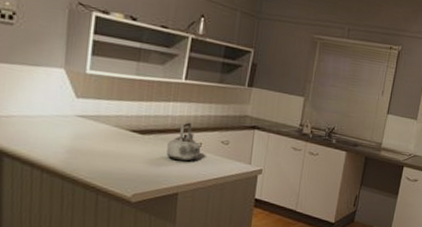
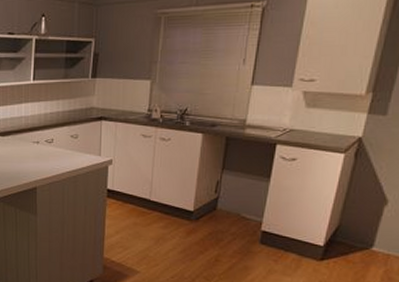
kettle: present [166,122,200,162] -> none [24,120,52,158]

